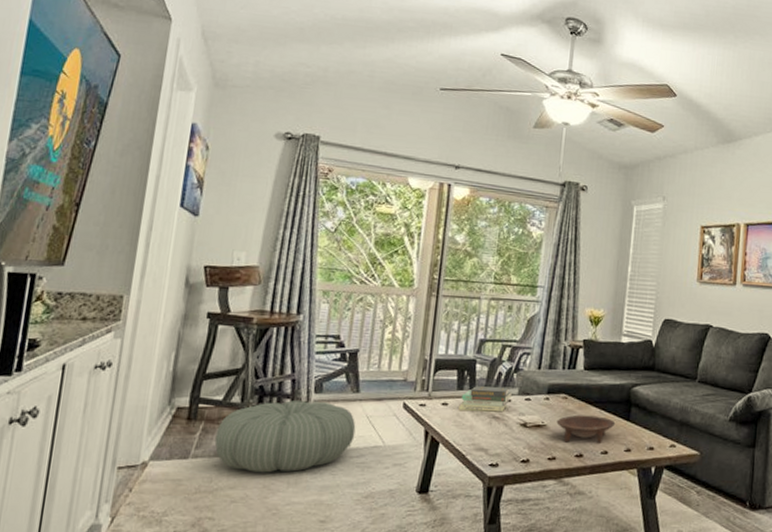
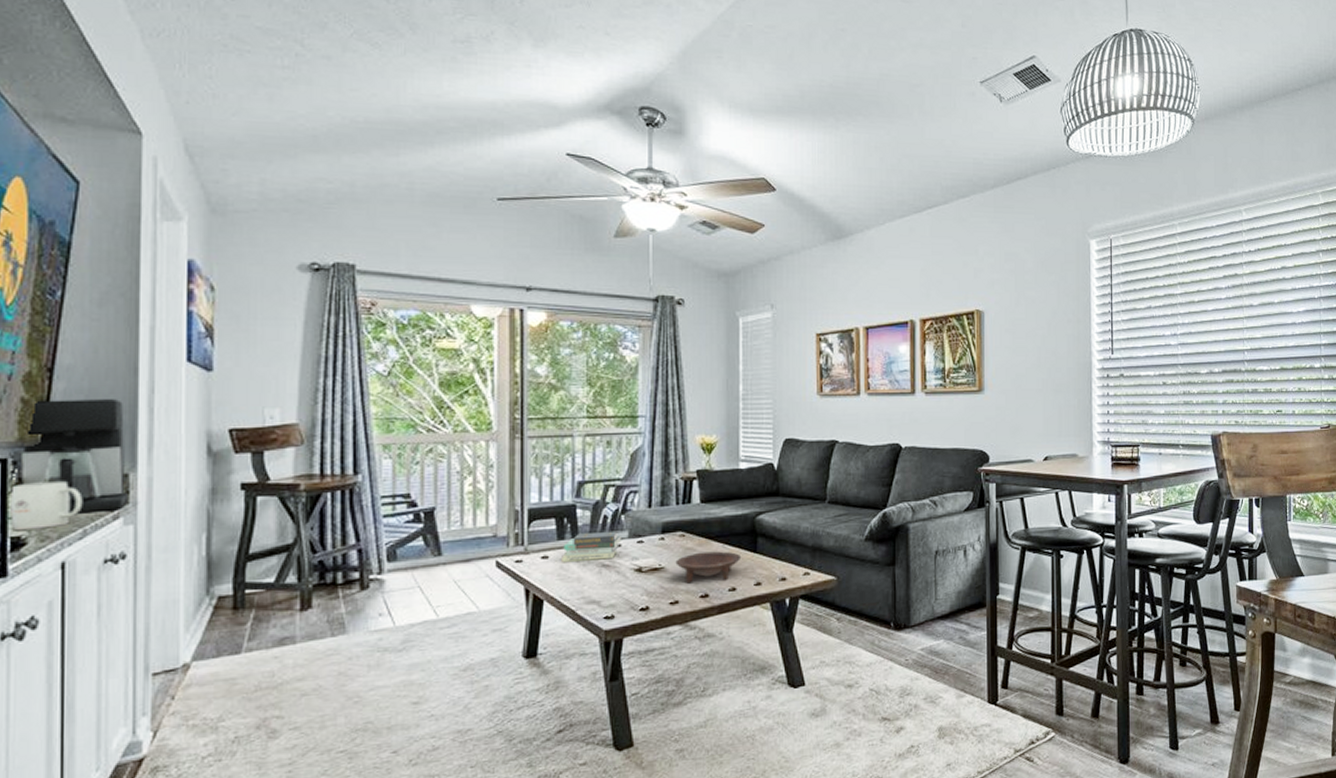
mug: none [30,295,87,335] -> present [10,482,83,531]
coffee maker: none [43,228,127,325] -> present [21,399,128,514]
pouf: present [214,400,356,473] -> none [271,571,442,659]

